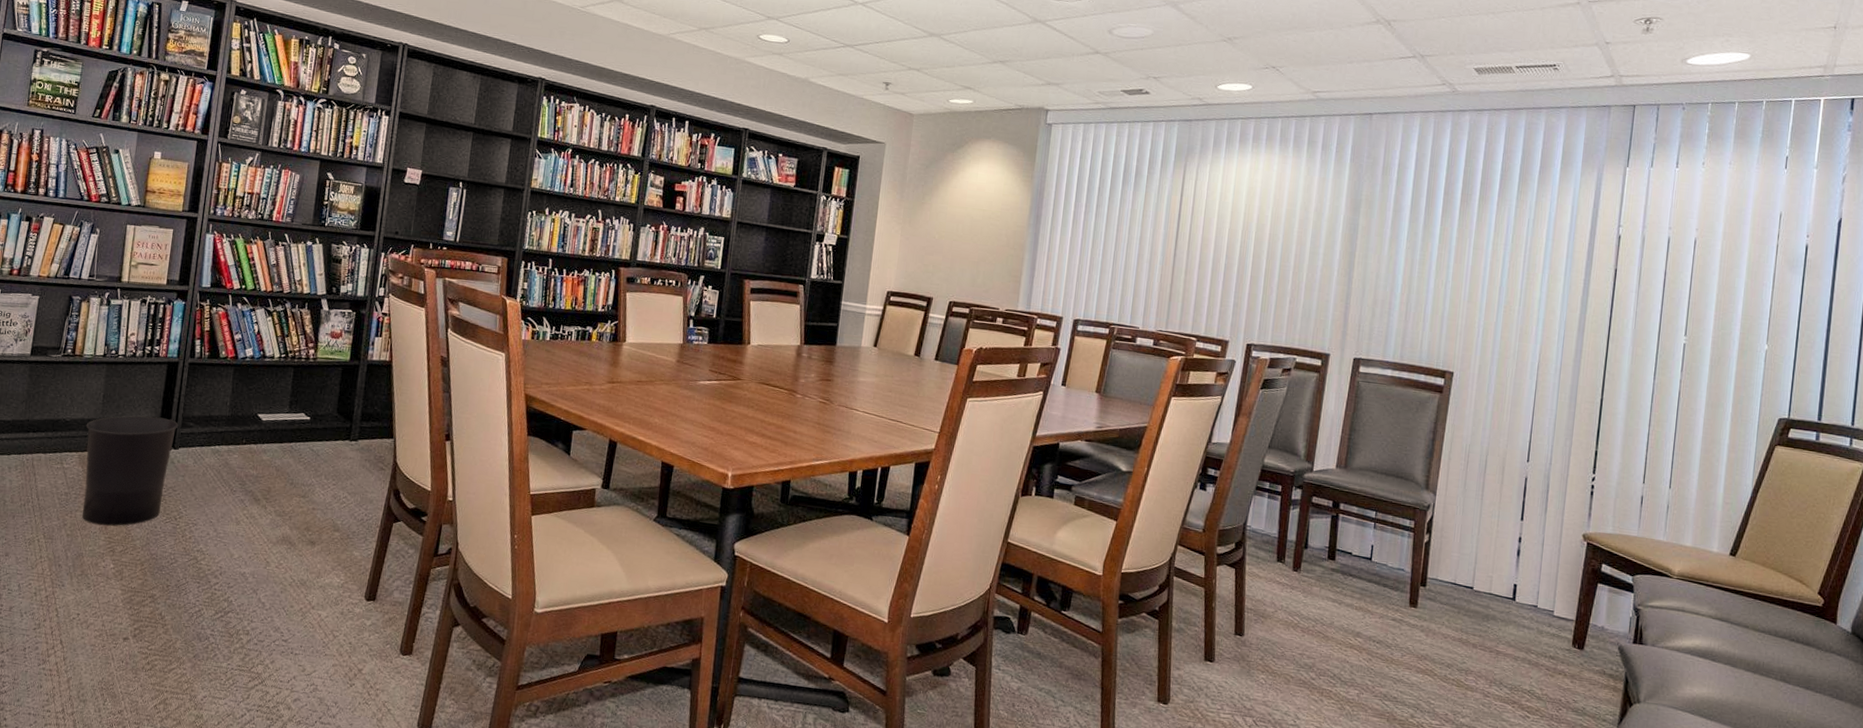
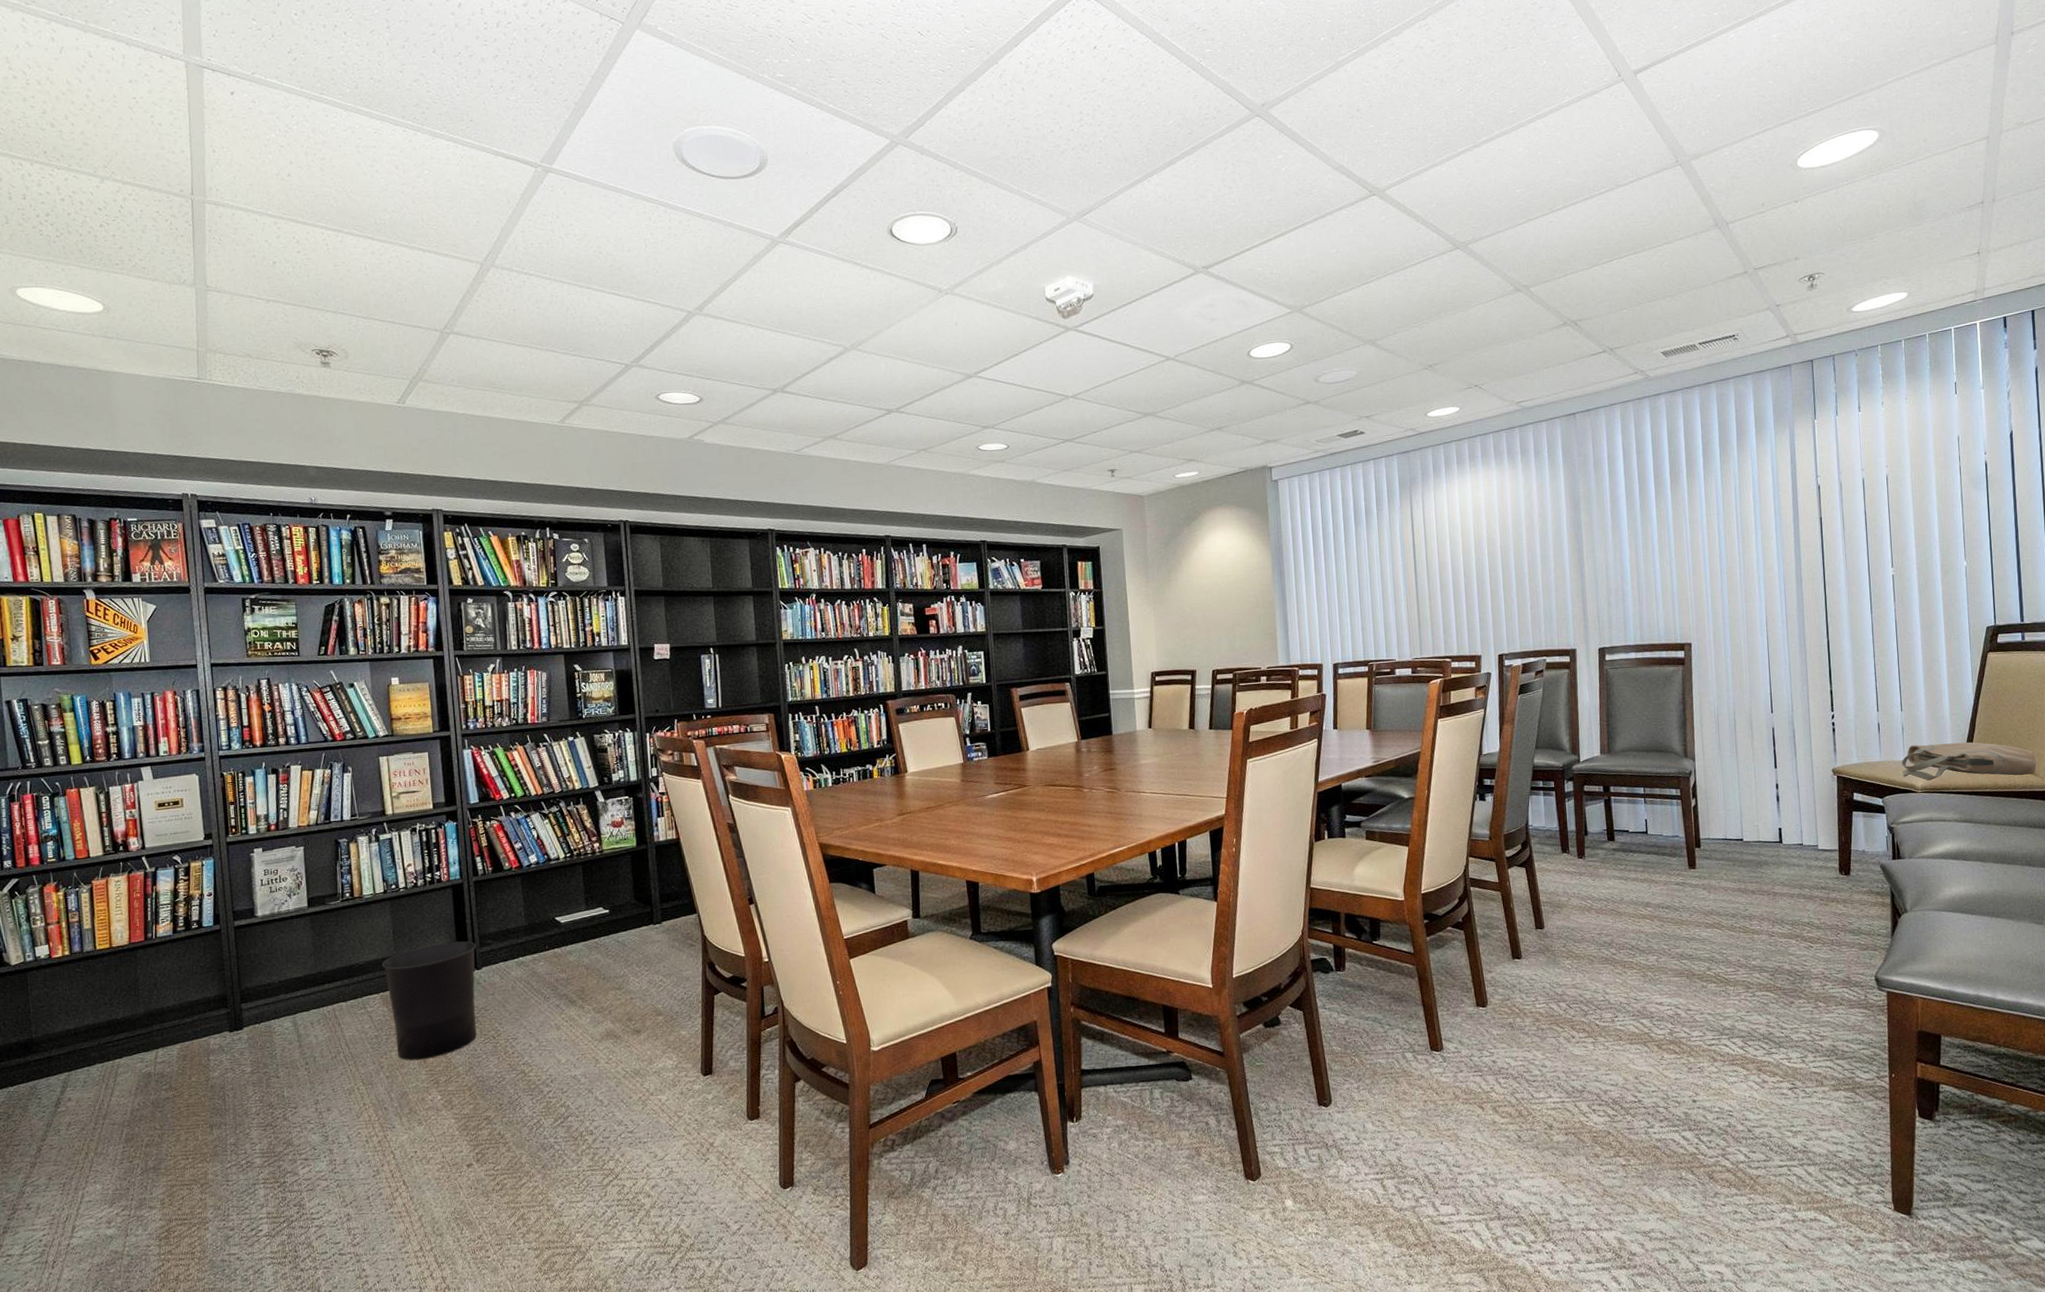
tote bag: none [1659,527,1811,585] -> present [1901,742,2037,781]

